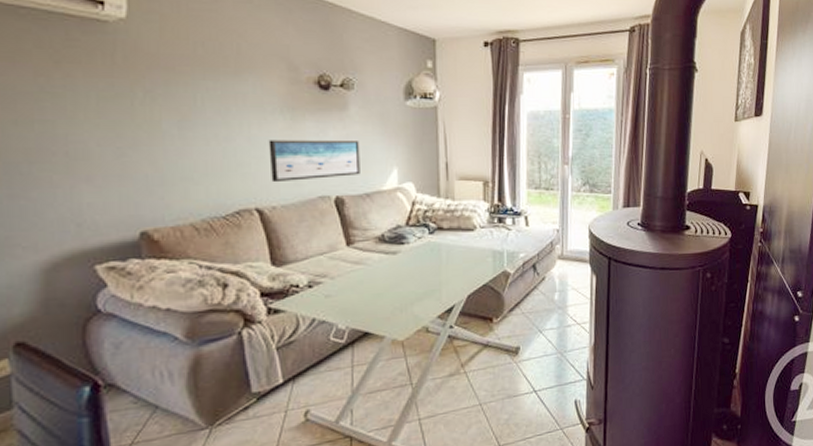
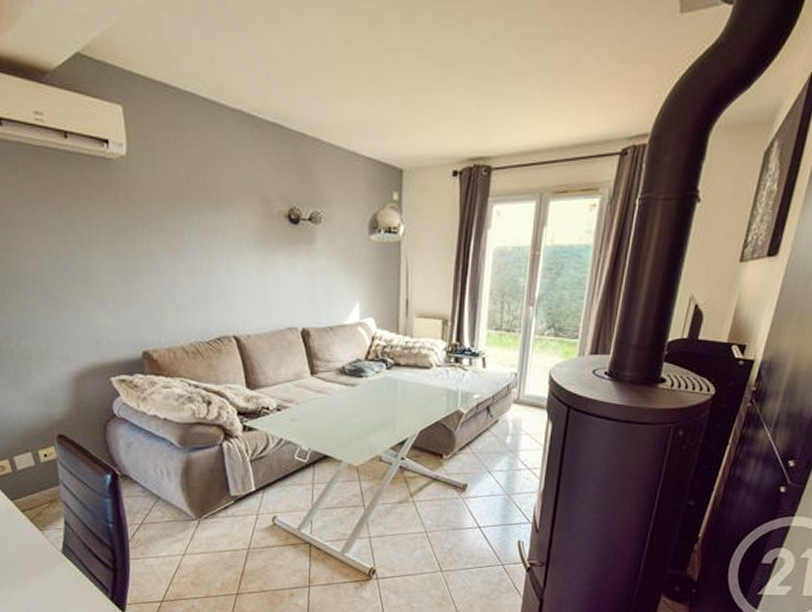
wall art: present [268,139,360,183] -> none [244,272,325,313]

